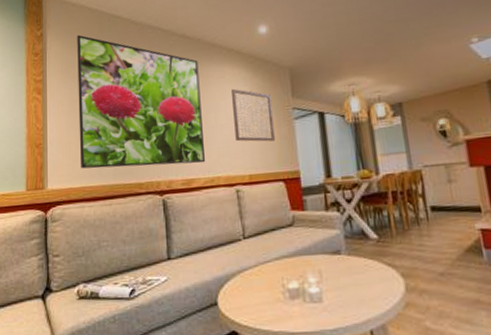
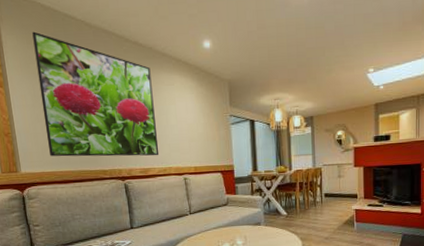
wall art: present [231,88,275,142] -> none [180,95,215,141]

